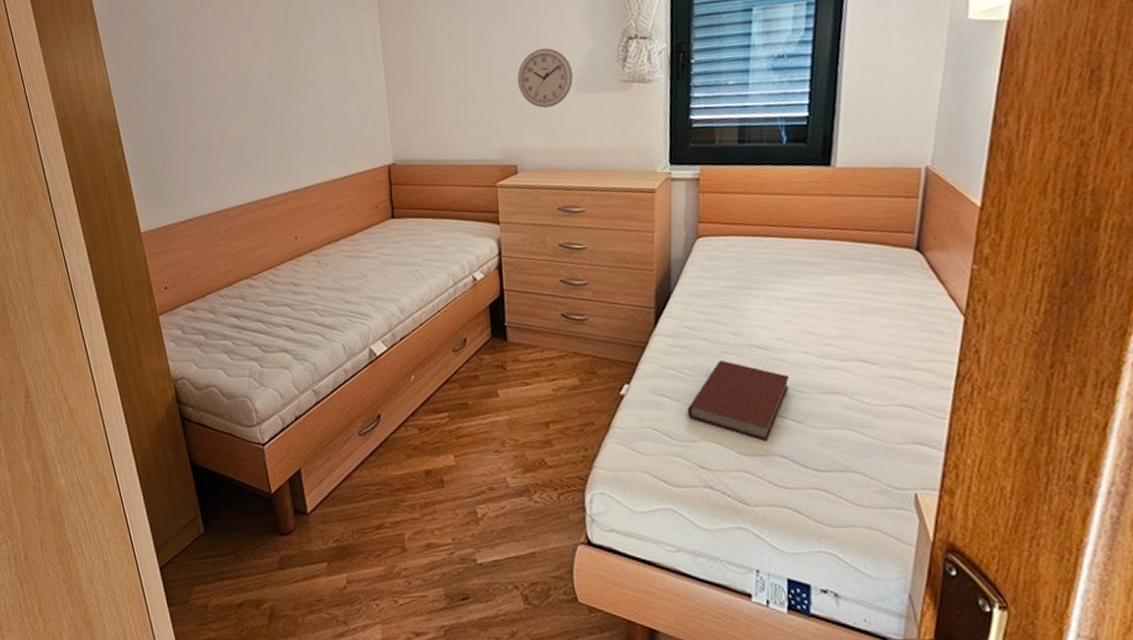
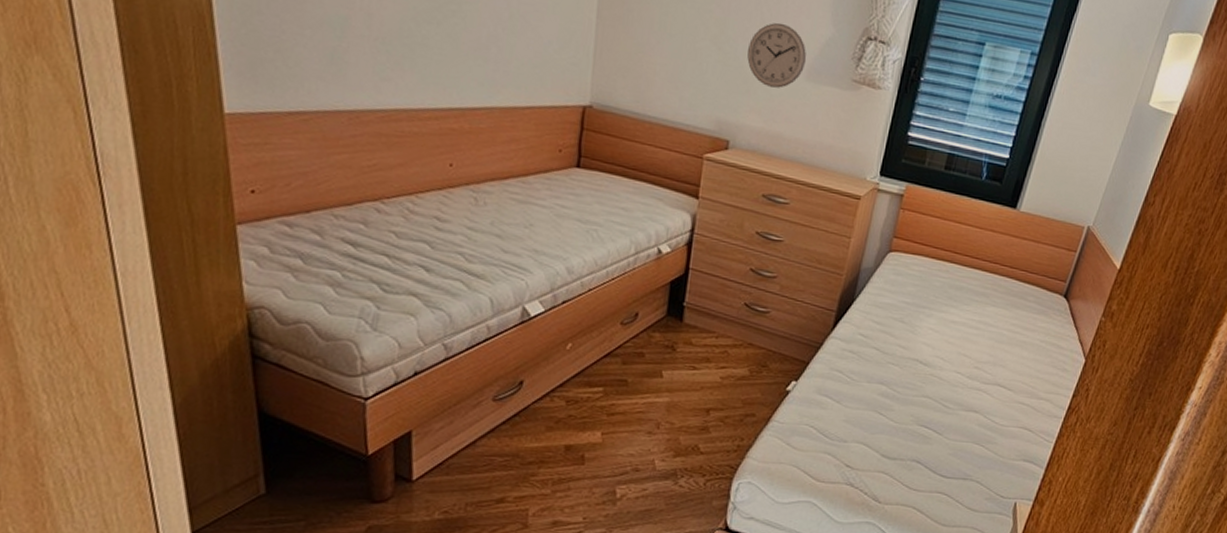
book: present [687,361,790,441] -> none [845,370,940,447]

